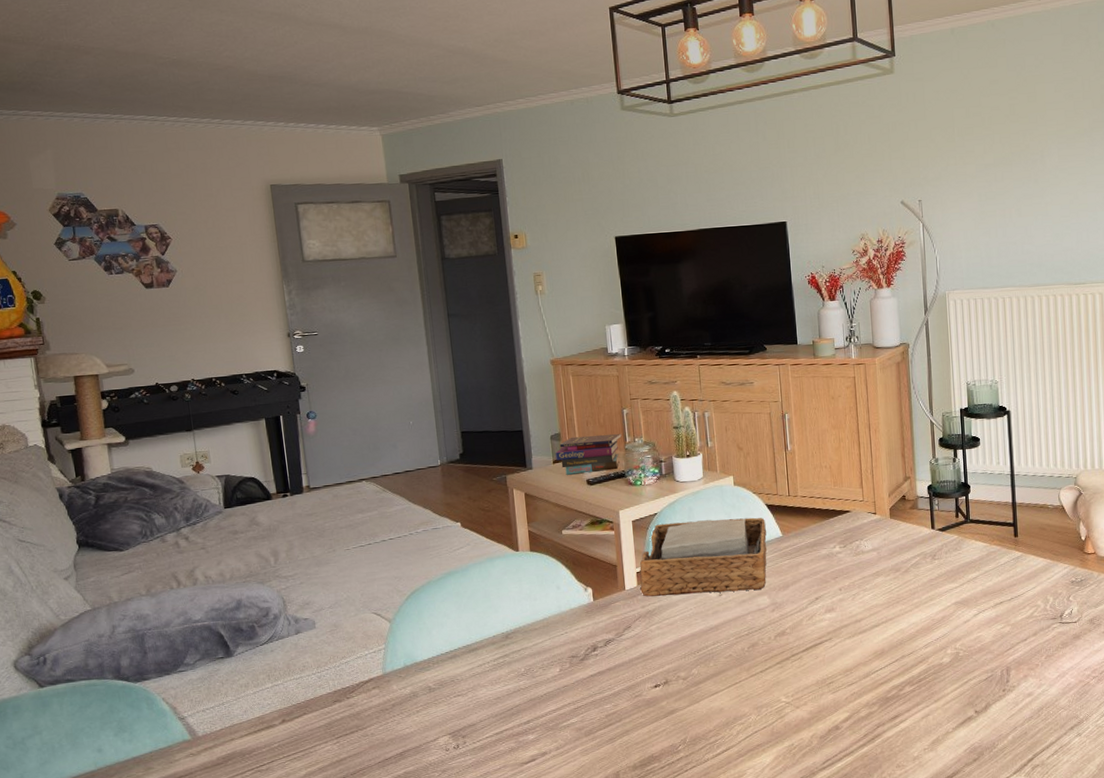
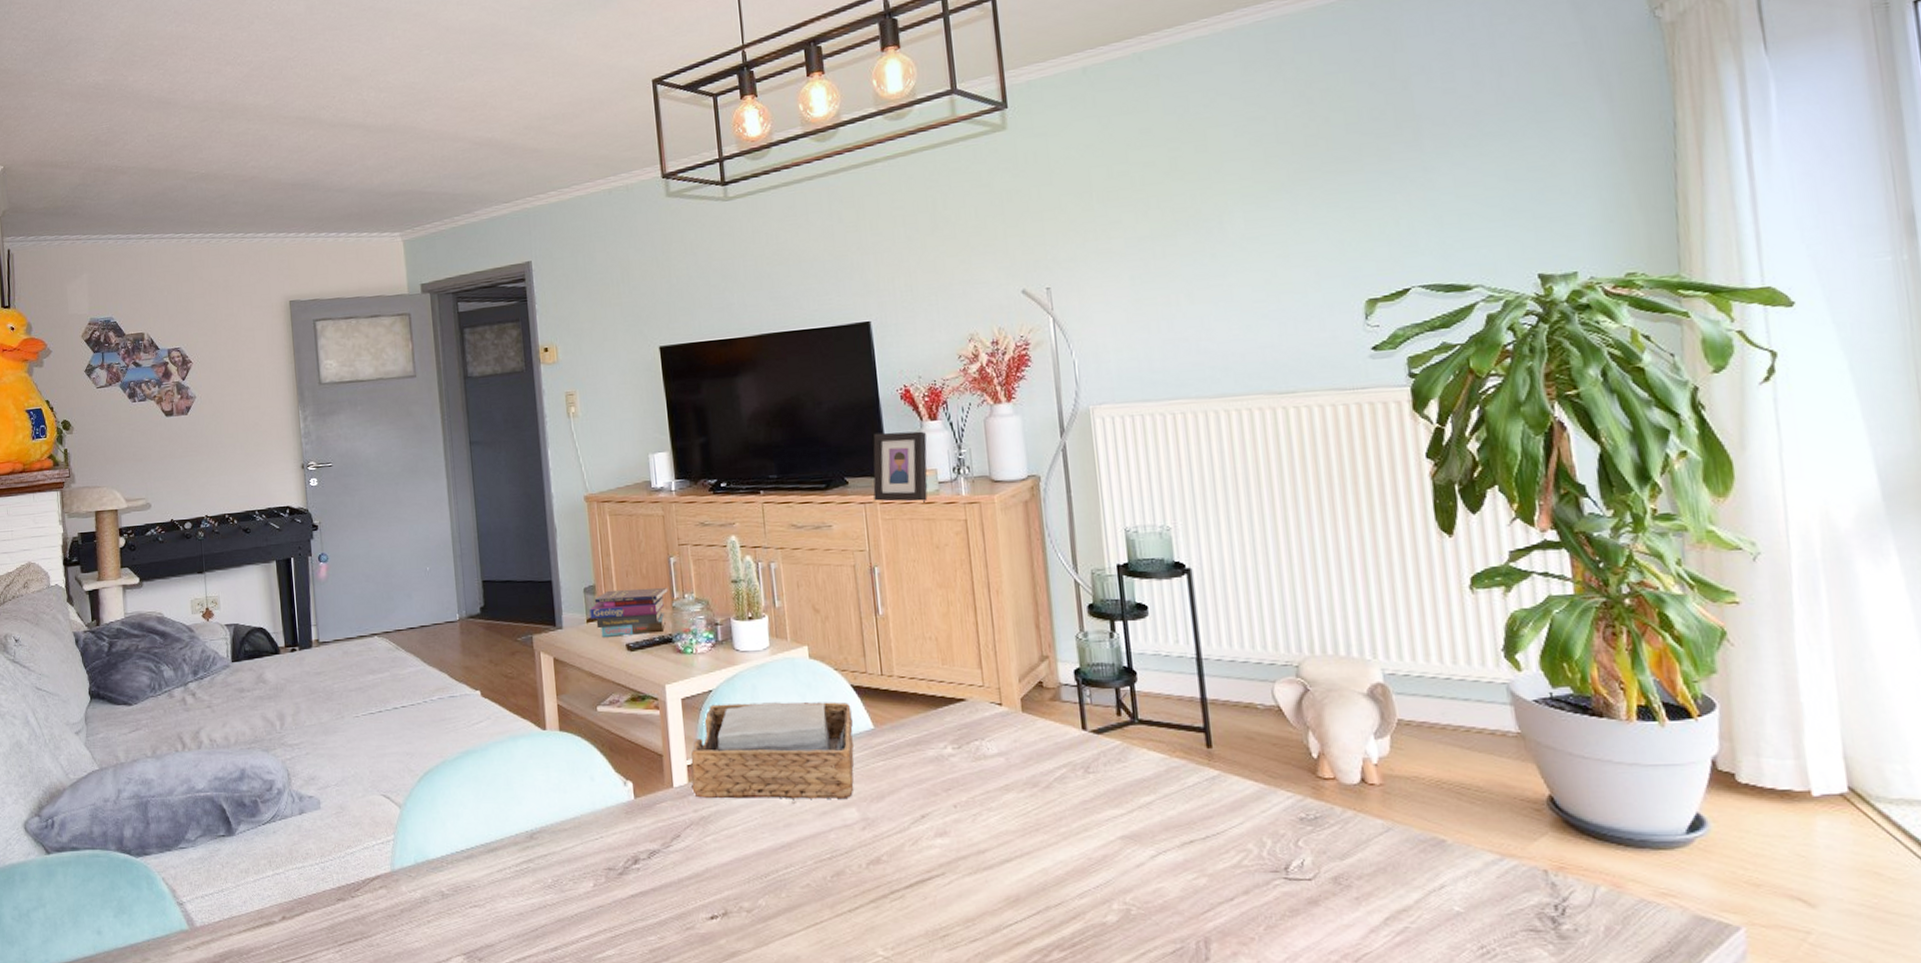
picture frame: none [786,309,827,364] -> present [873,431,928,502]

